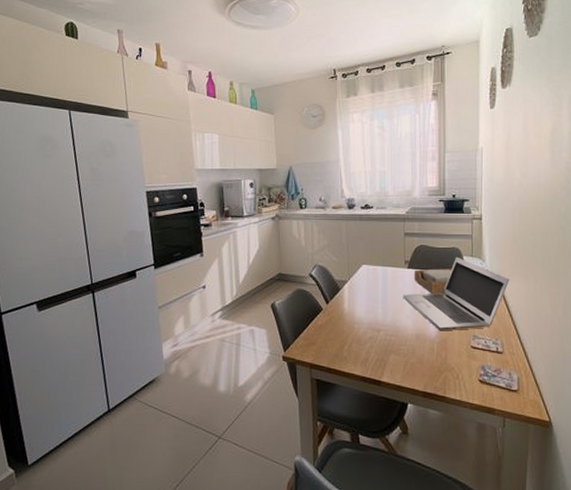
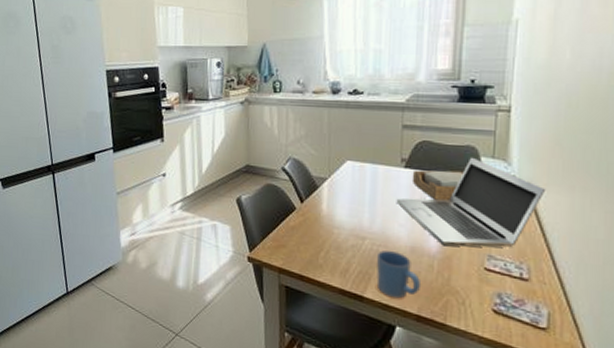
mug: none [389,338,426,380] -> present [376,250,422,299]

